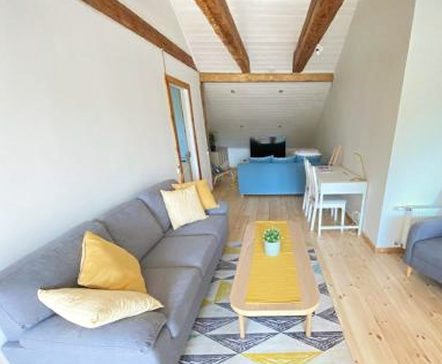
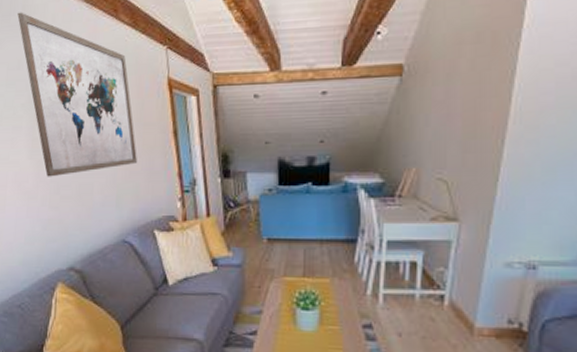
wall art: none [30,10,144,150] -> present [17,12,137,177]

